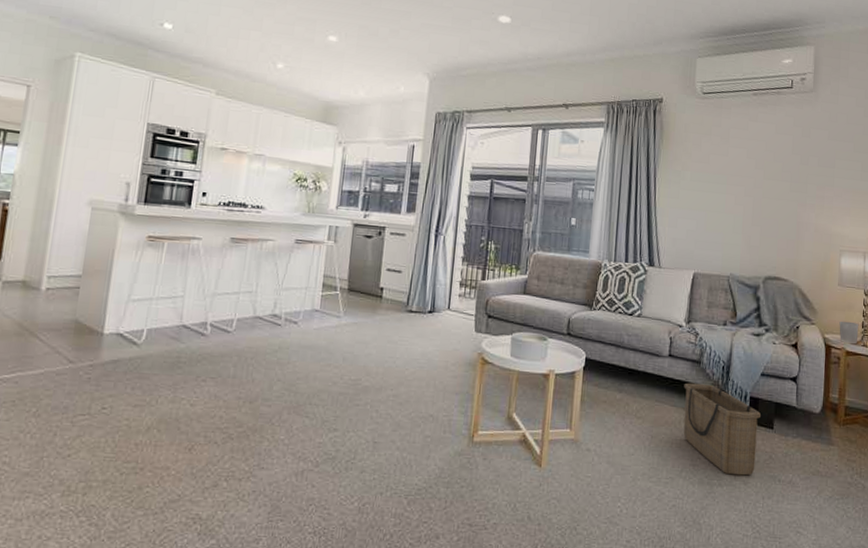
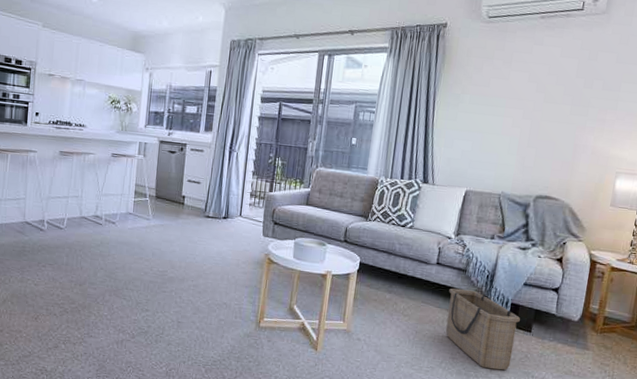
candle holder: present [839,321,859,345] -> none [606,239,628,261]

